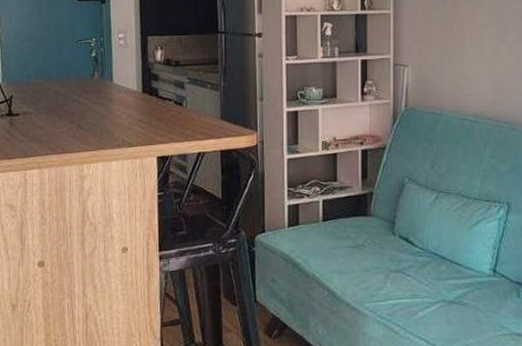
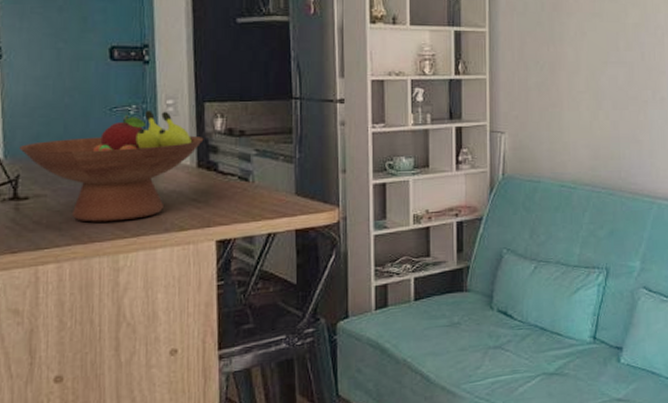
fruit bowl: none [12,42,147,137] -> present [19,109,204,222]

